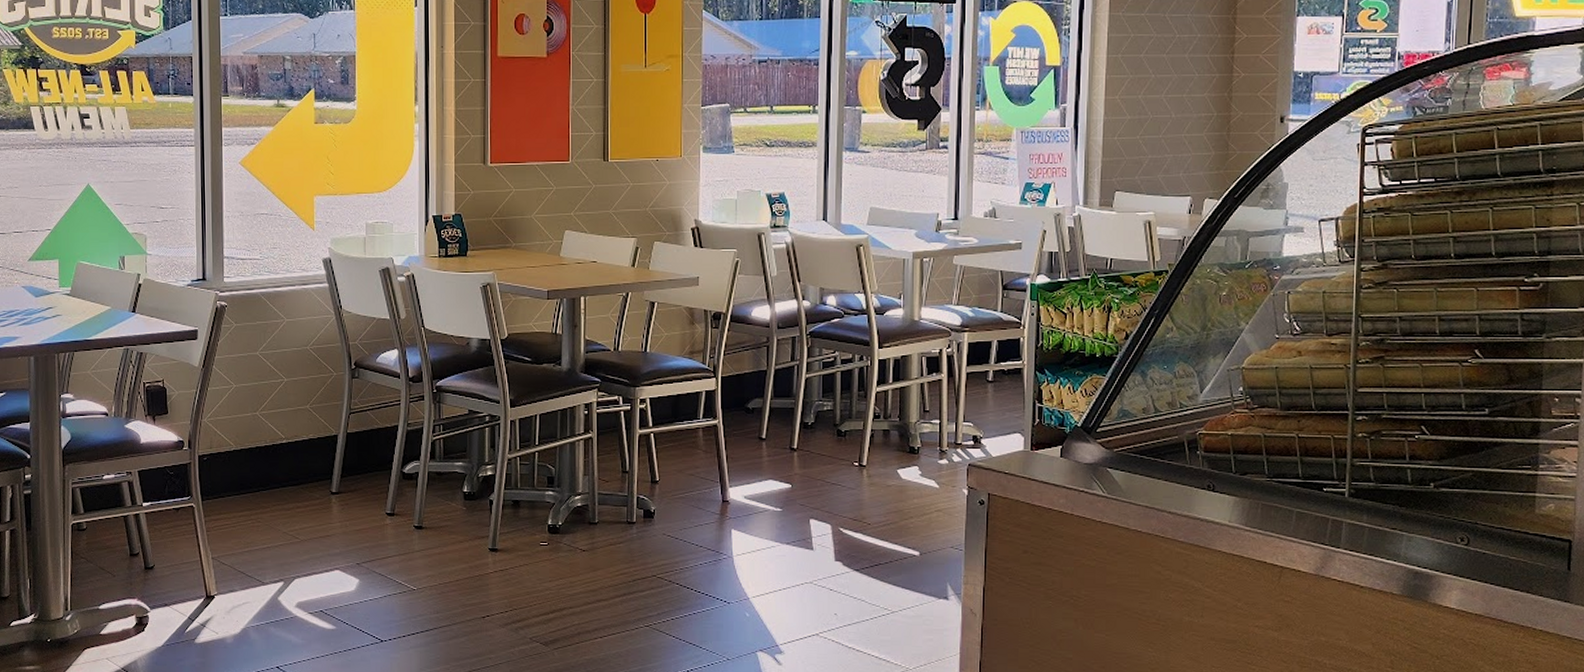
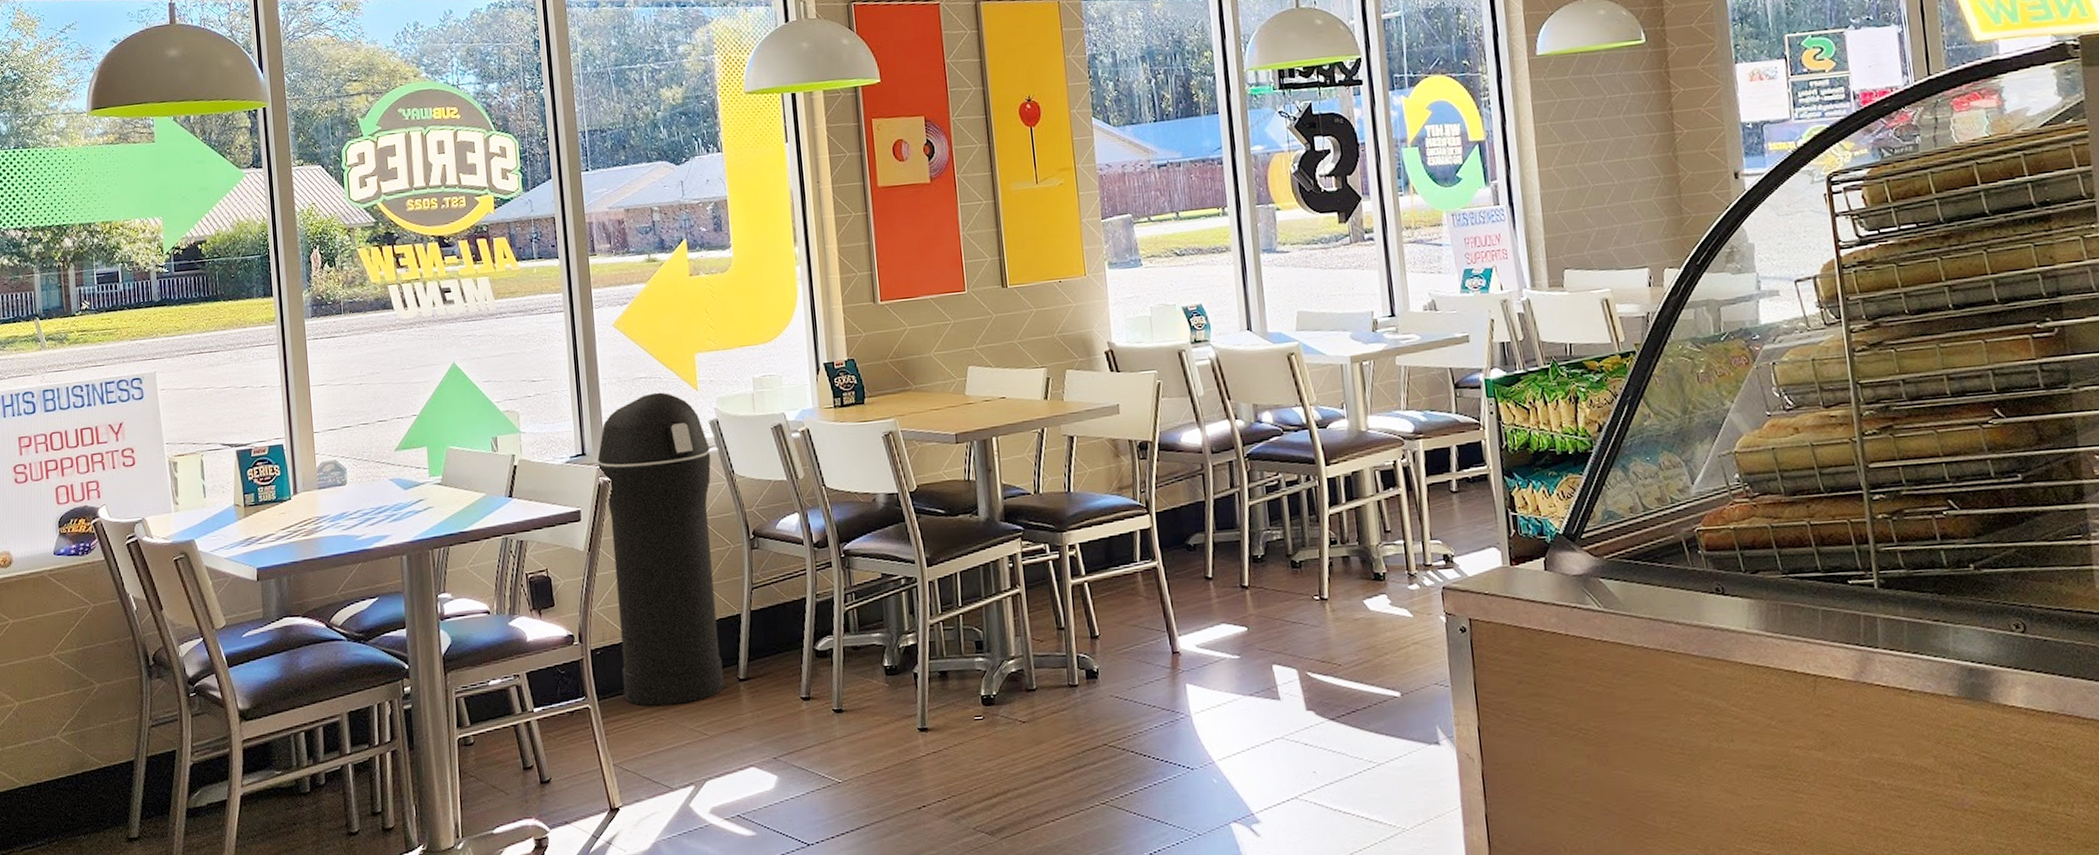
trash can: none [217,228,322,510] -> present [597,392,724,706]

